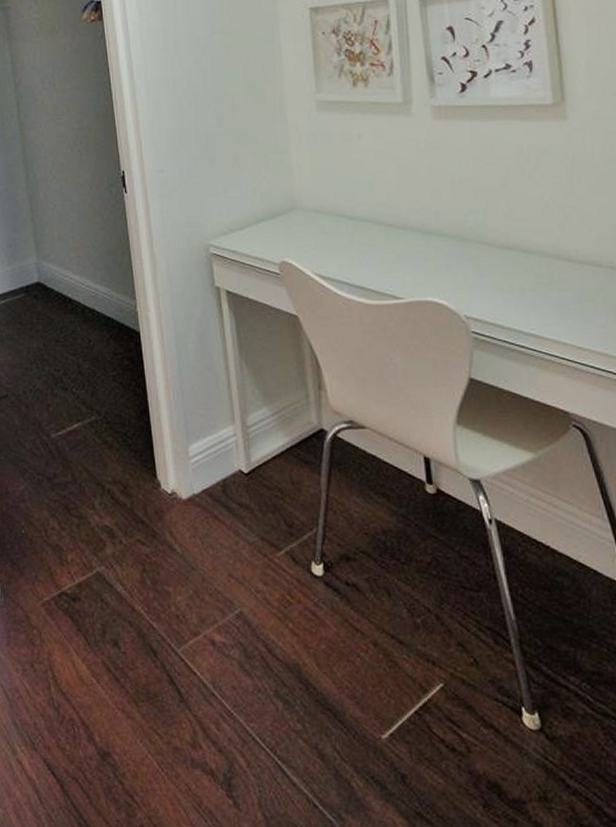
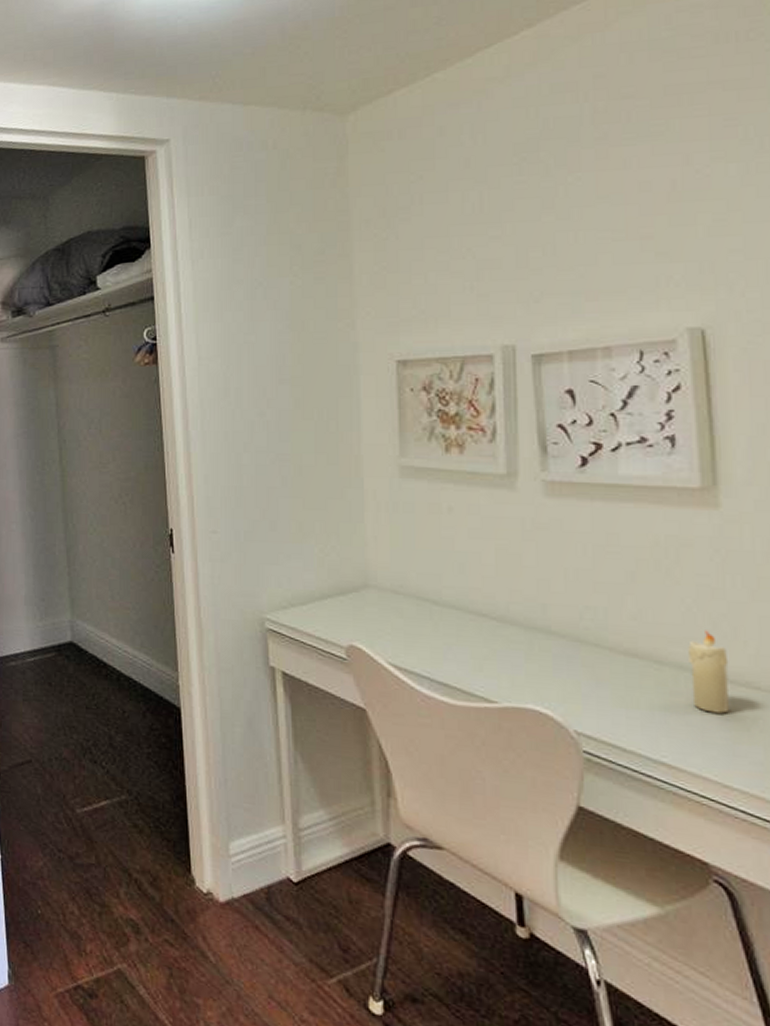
candle: none [548,221,579,289] -> present [688,630,729,714]

